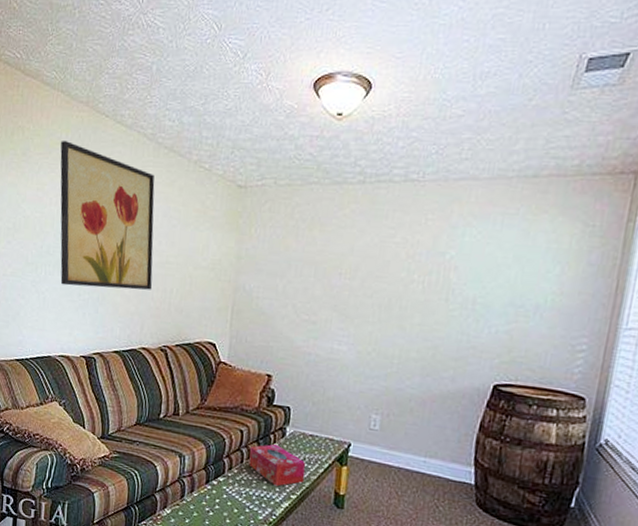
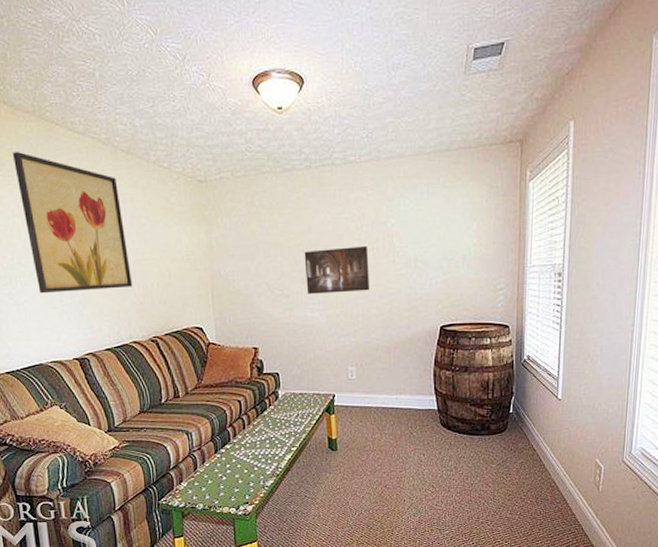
tissue box: present [249,444,306,487] -> none [250,406,301,443]
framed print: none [337,275,417,330] -> present [304,245,369,294]

